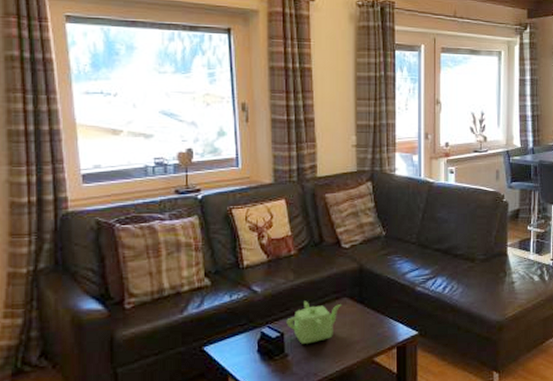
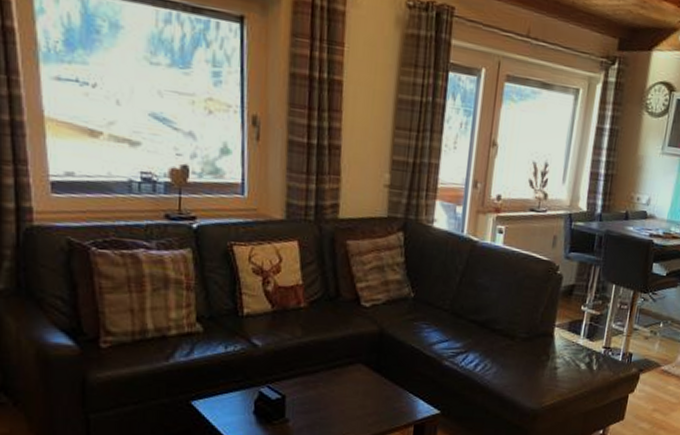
teapot: present [286,301,342,344] -> none [289,362,356,411]

